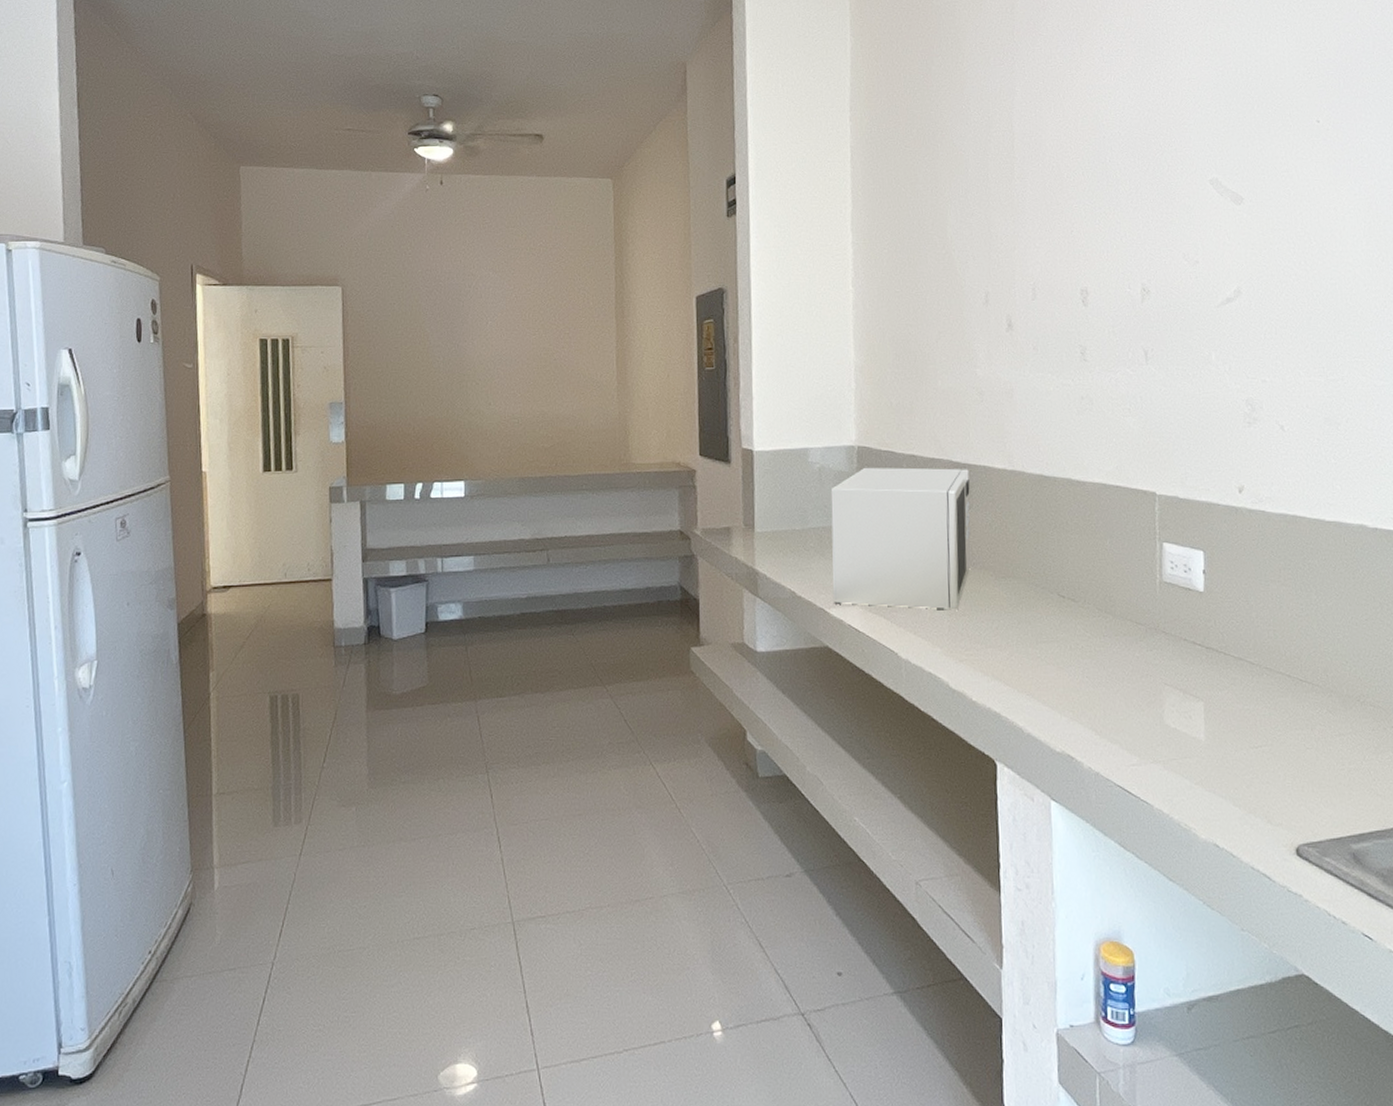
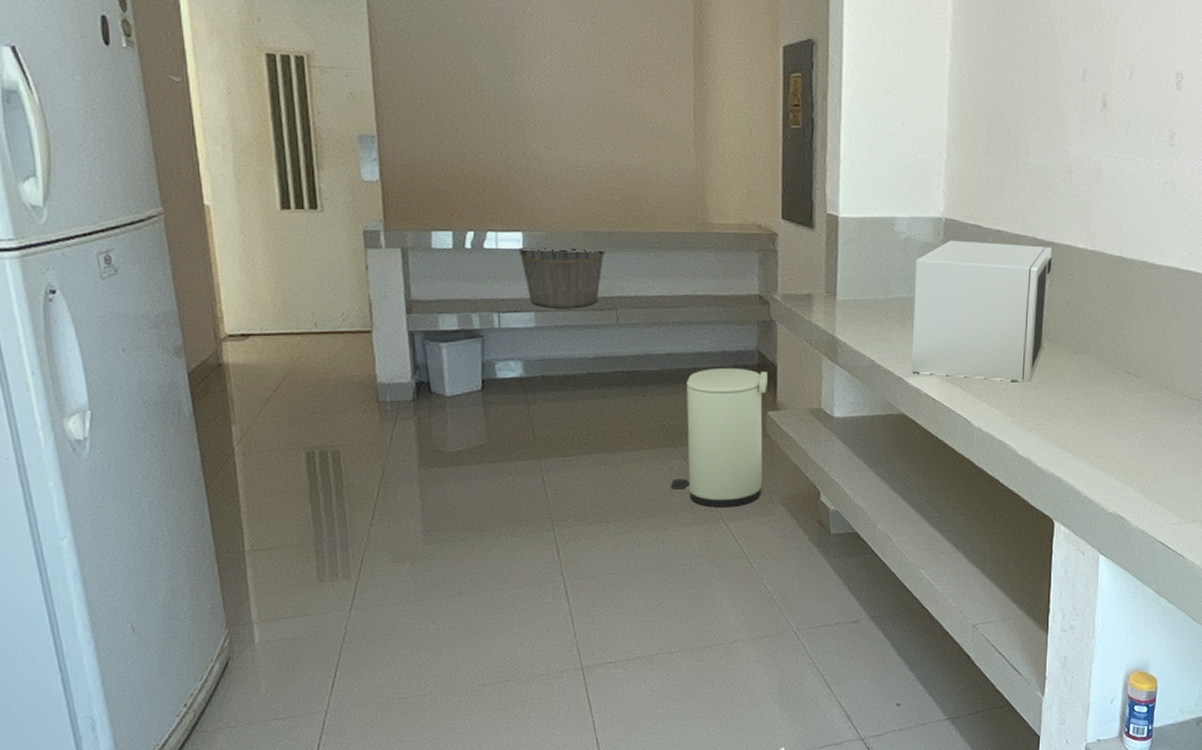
basket: none [461,493,538,552] -> present [518,248,606,309]
pedal bin: none [598,603,690,749] -> present [670,367,767,508]

